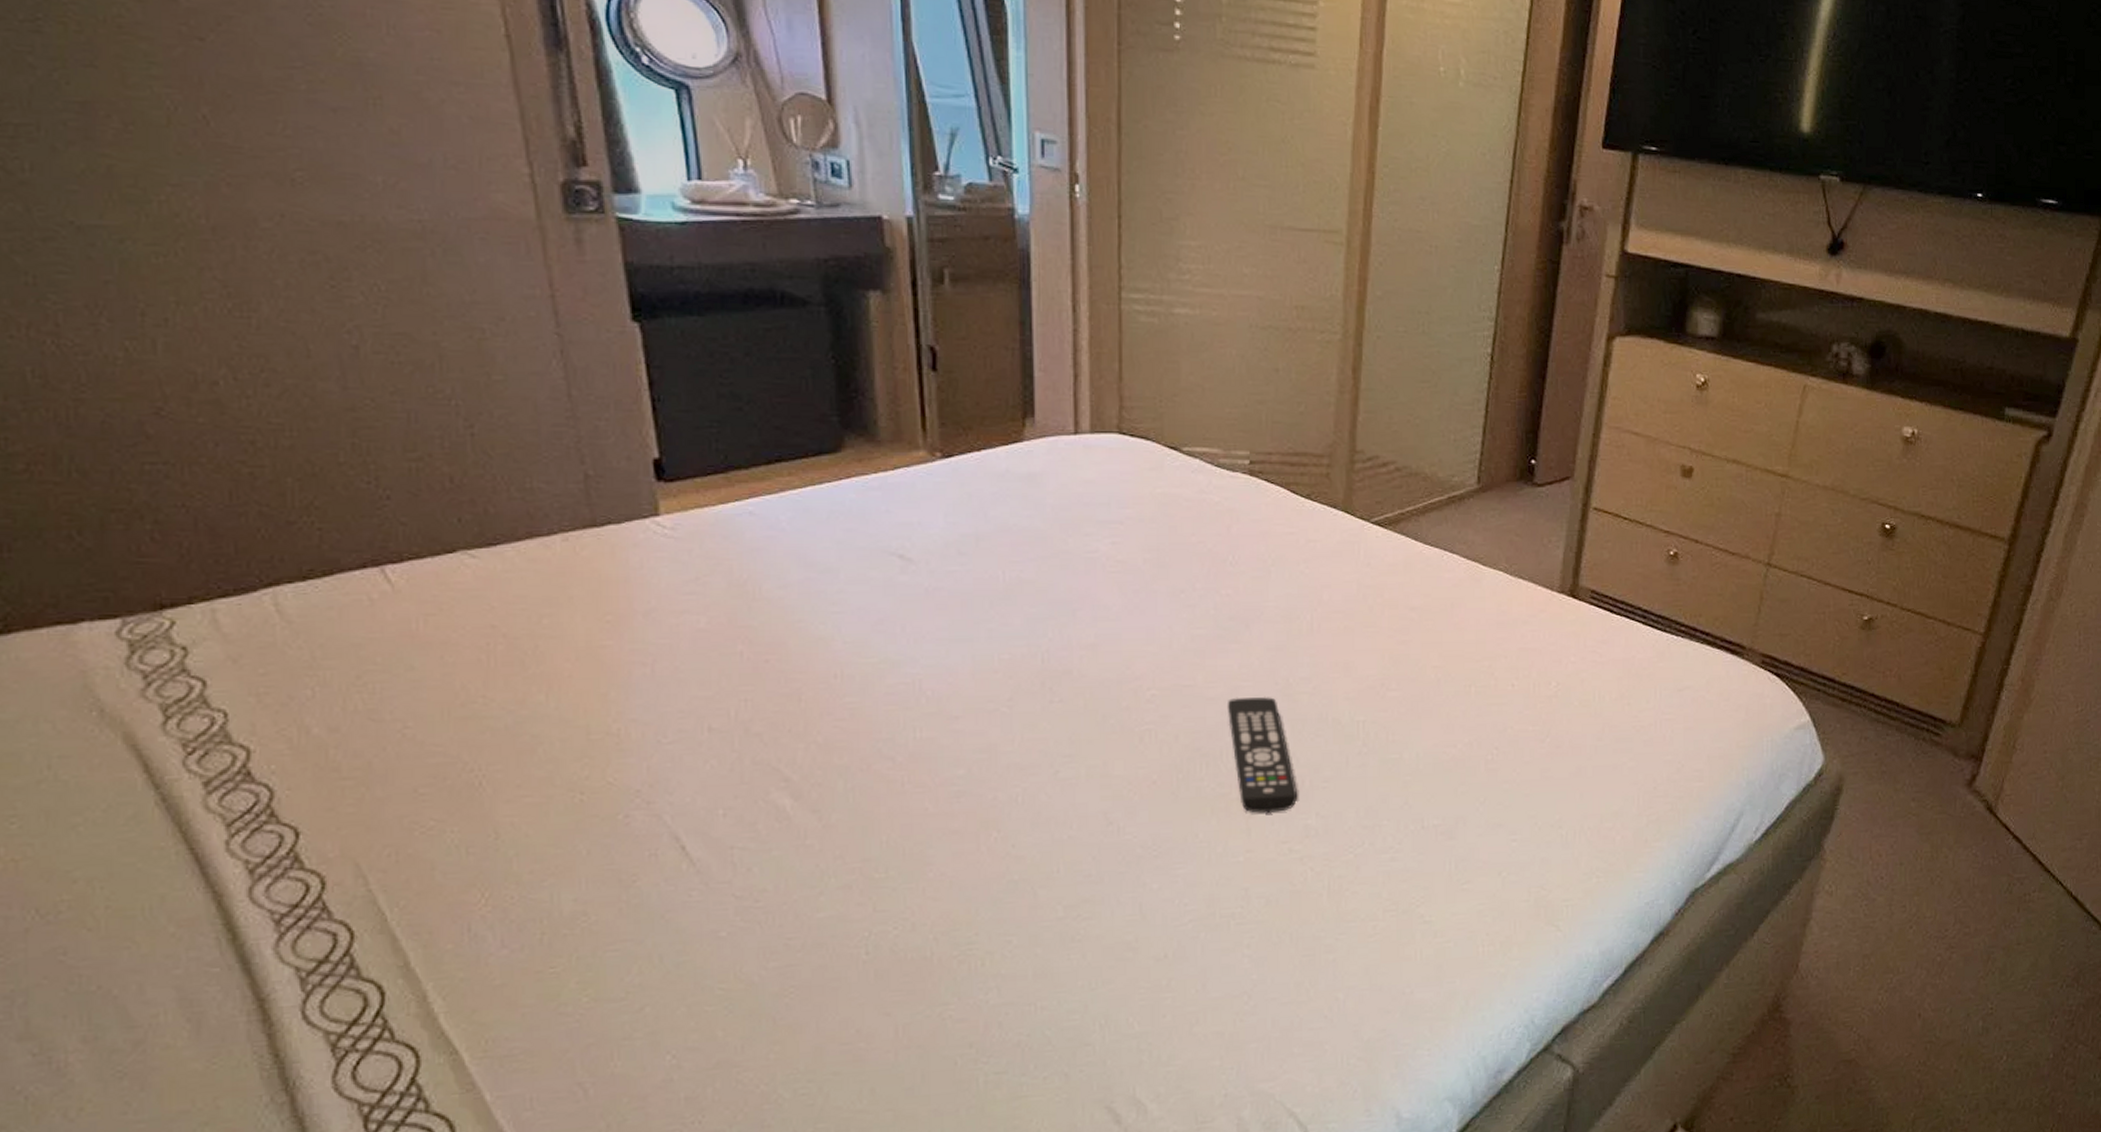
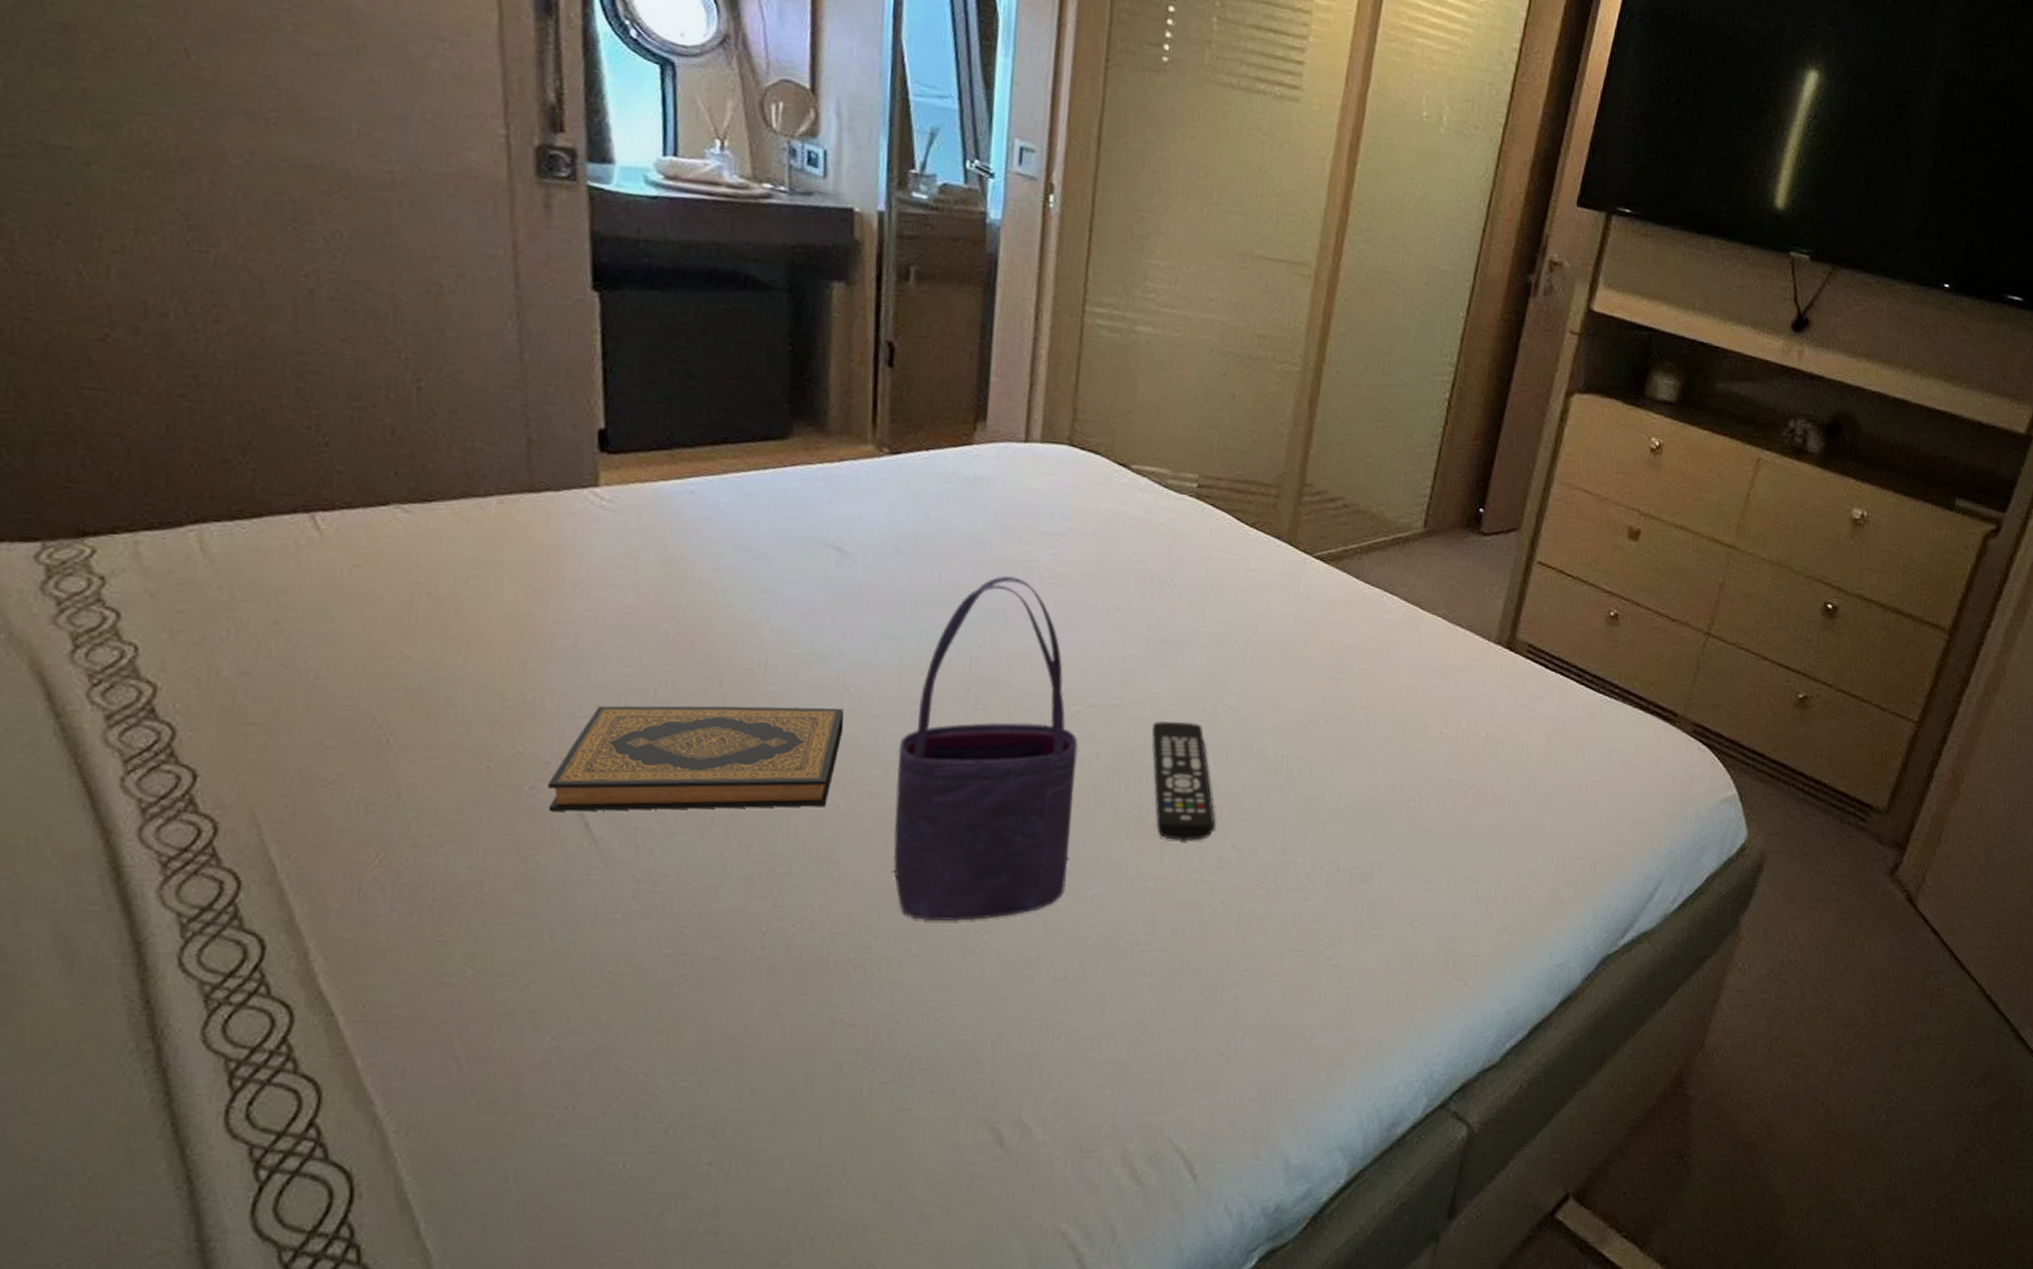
hardback book: none [642,712,924,839] -> present [548,705,845,812]
tote bag: none [980,568,1158,913] -> present [892,576,1078,921]

